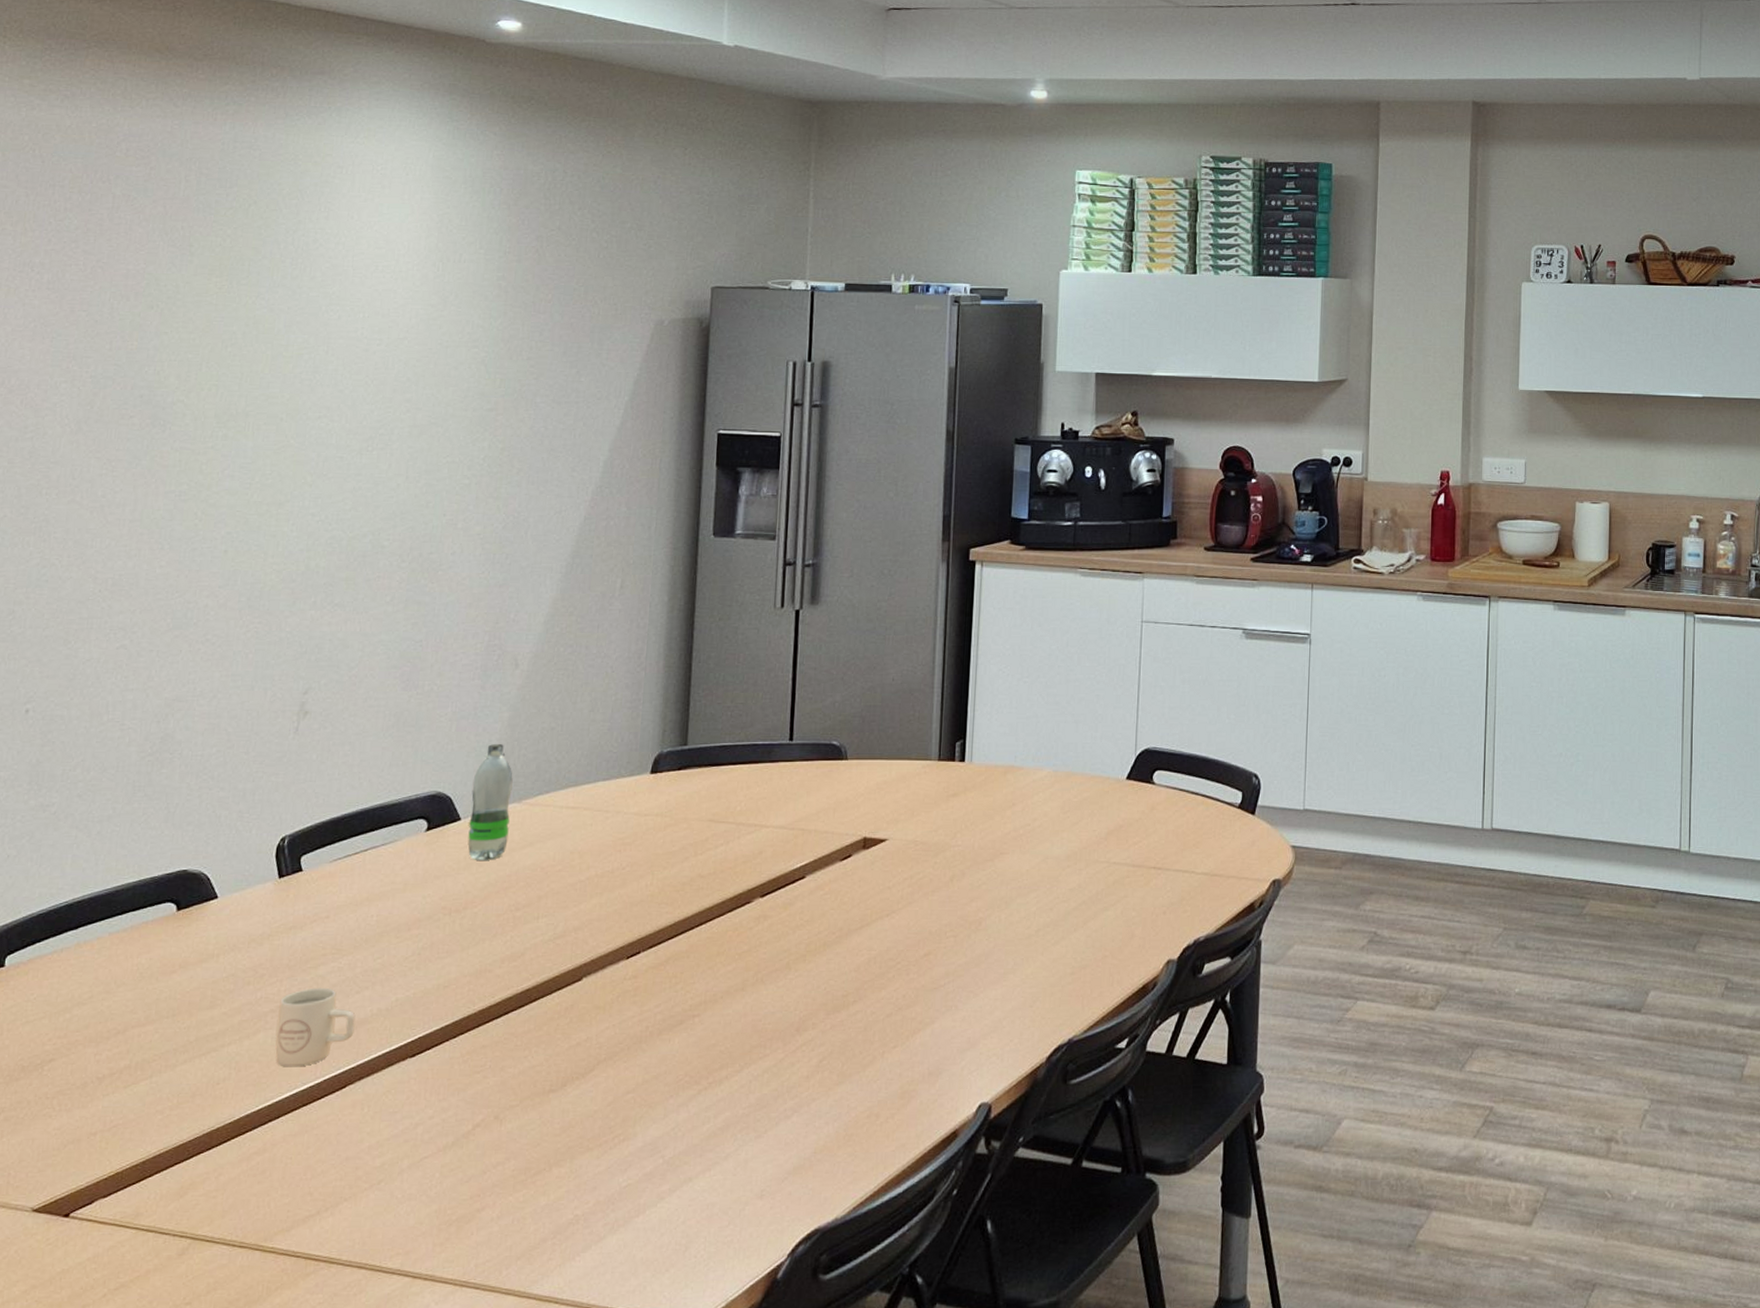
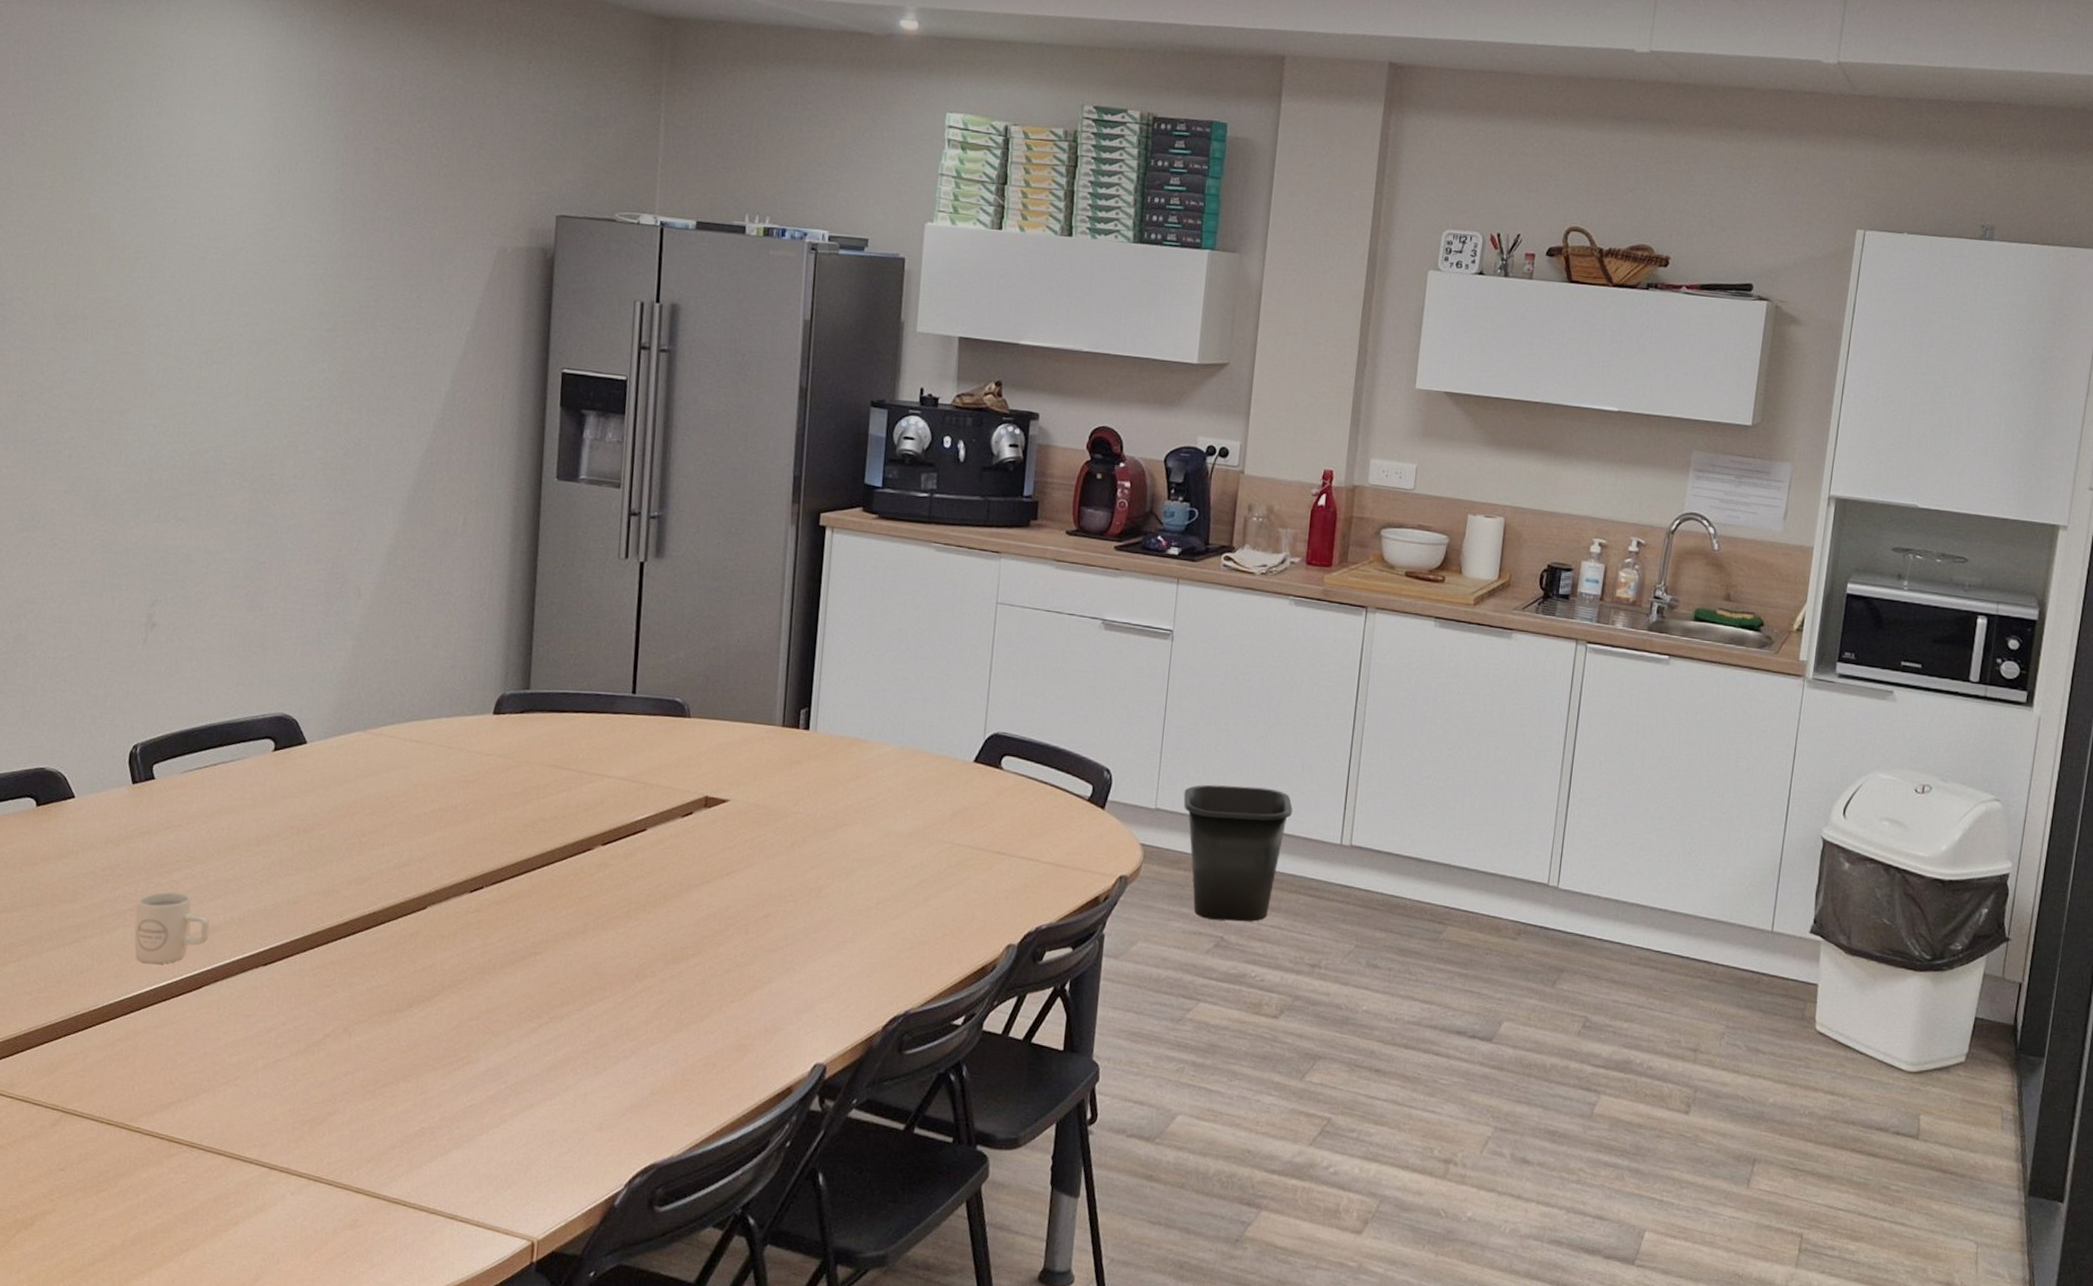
bottle: present [467,744,513,860] -> none [314,671,357,785]
waste bin: none [1330,780,1434,915] -> present [1183,784,1293,922]

